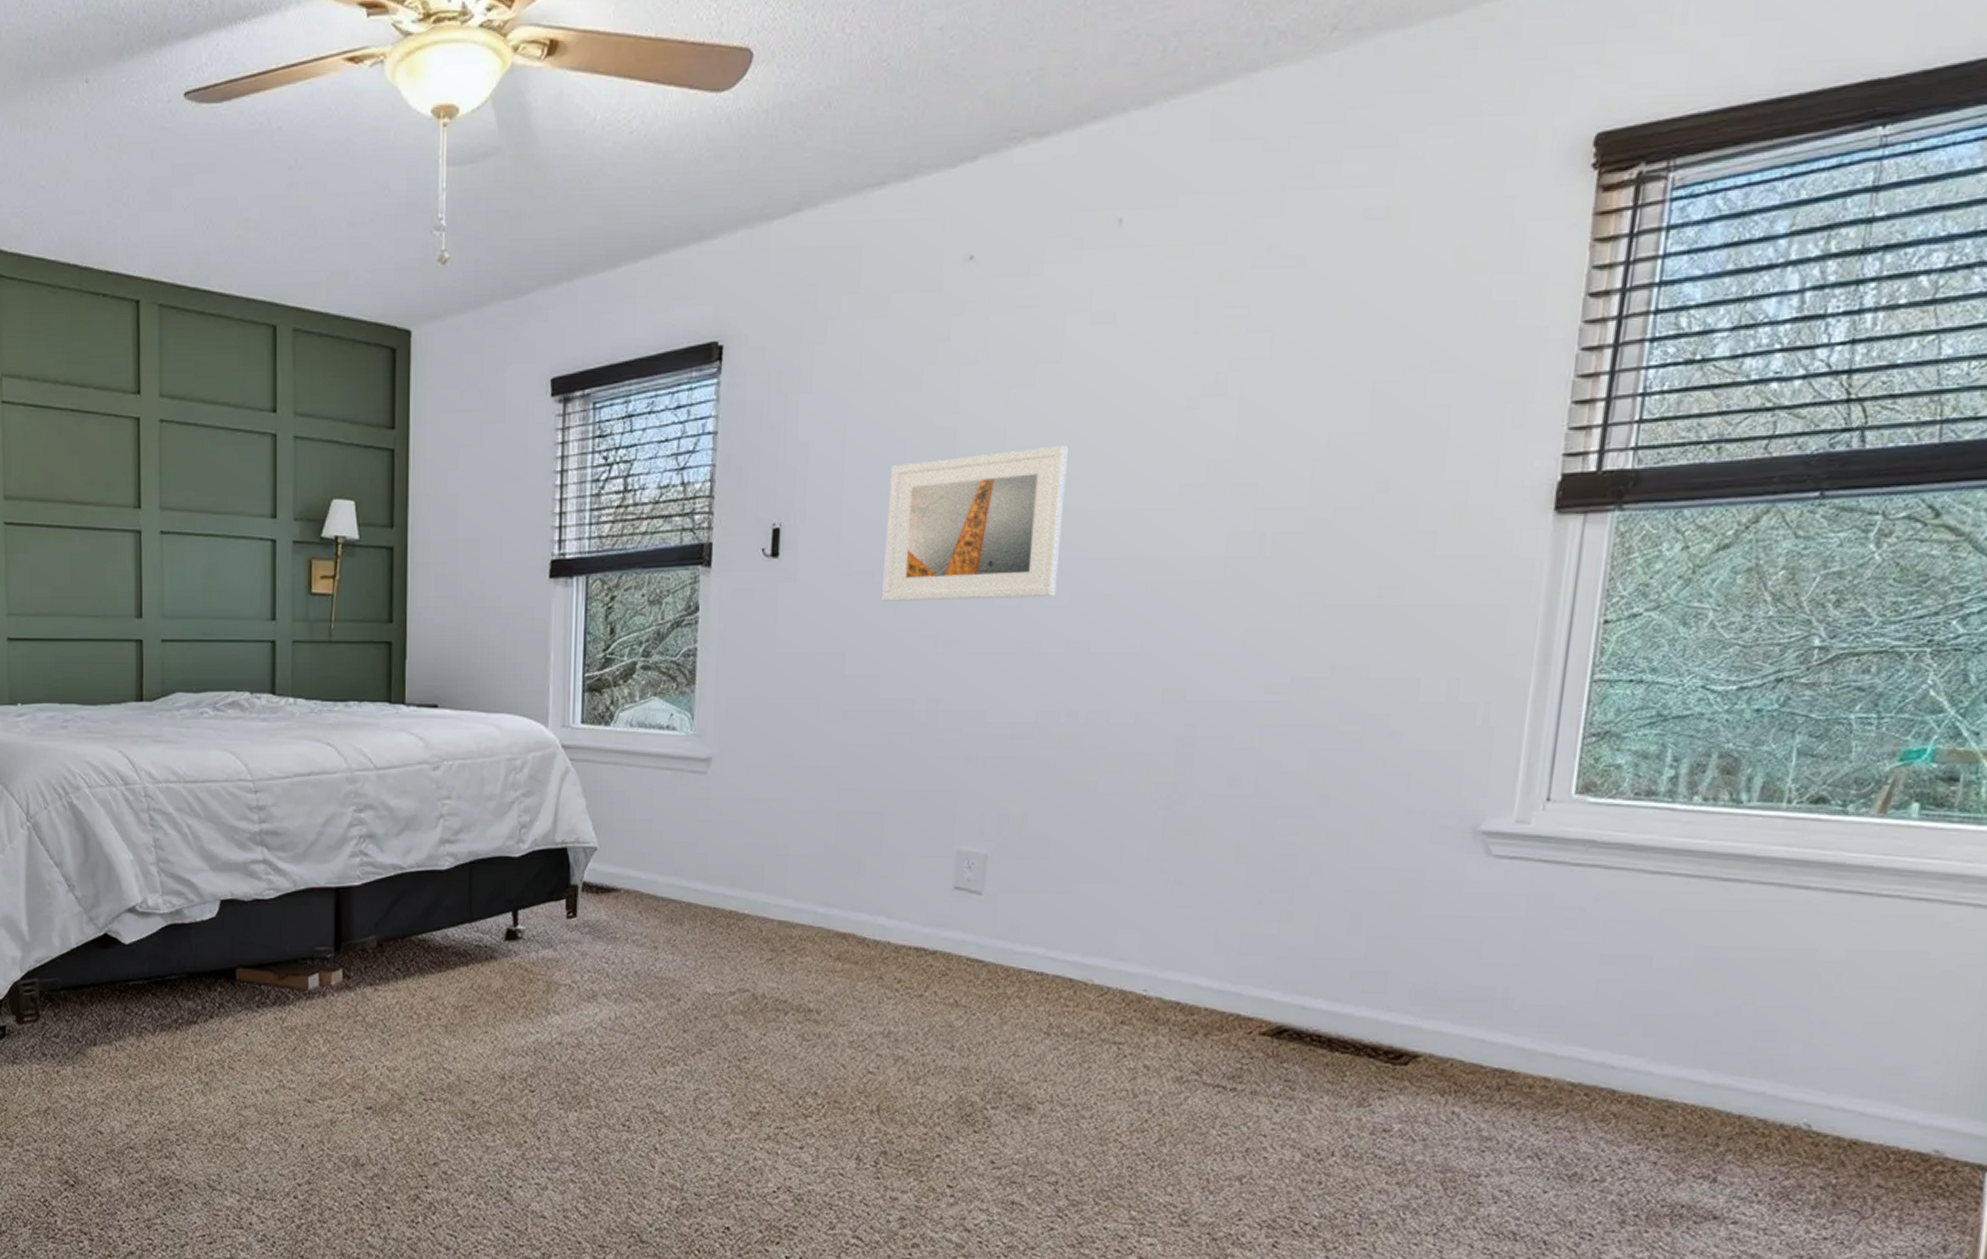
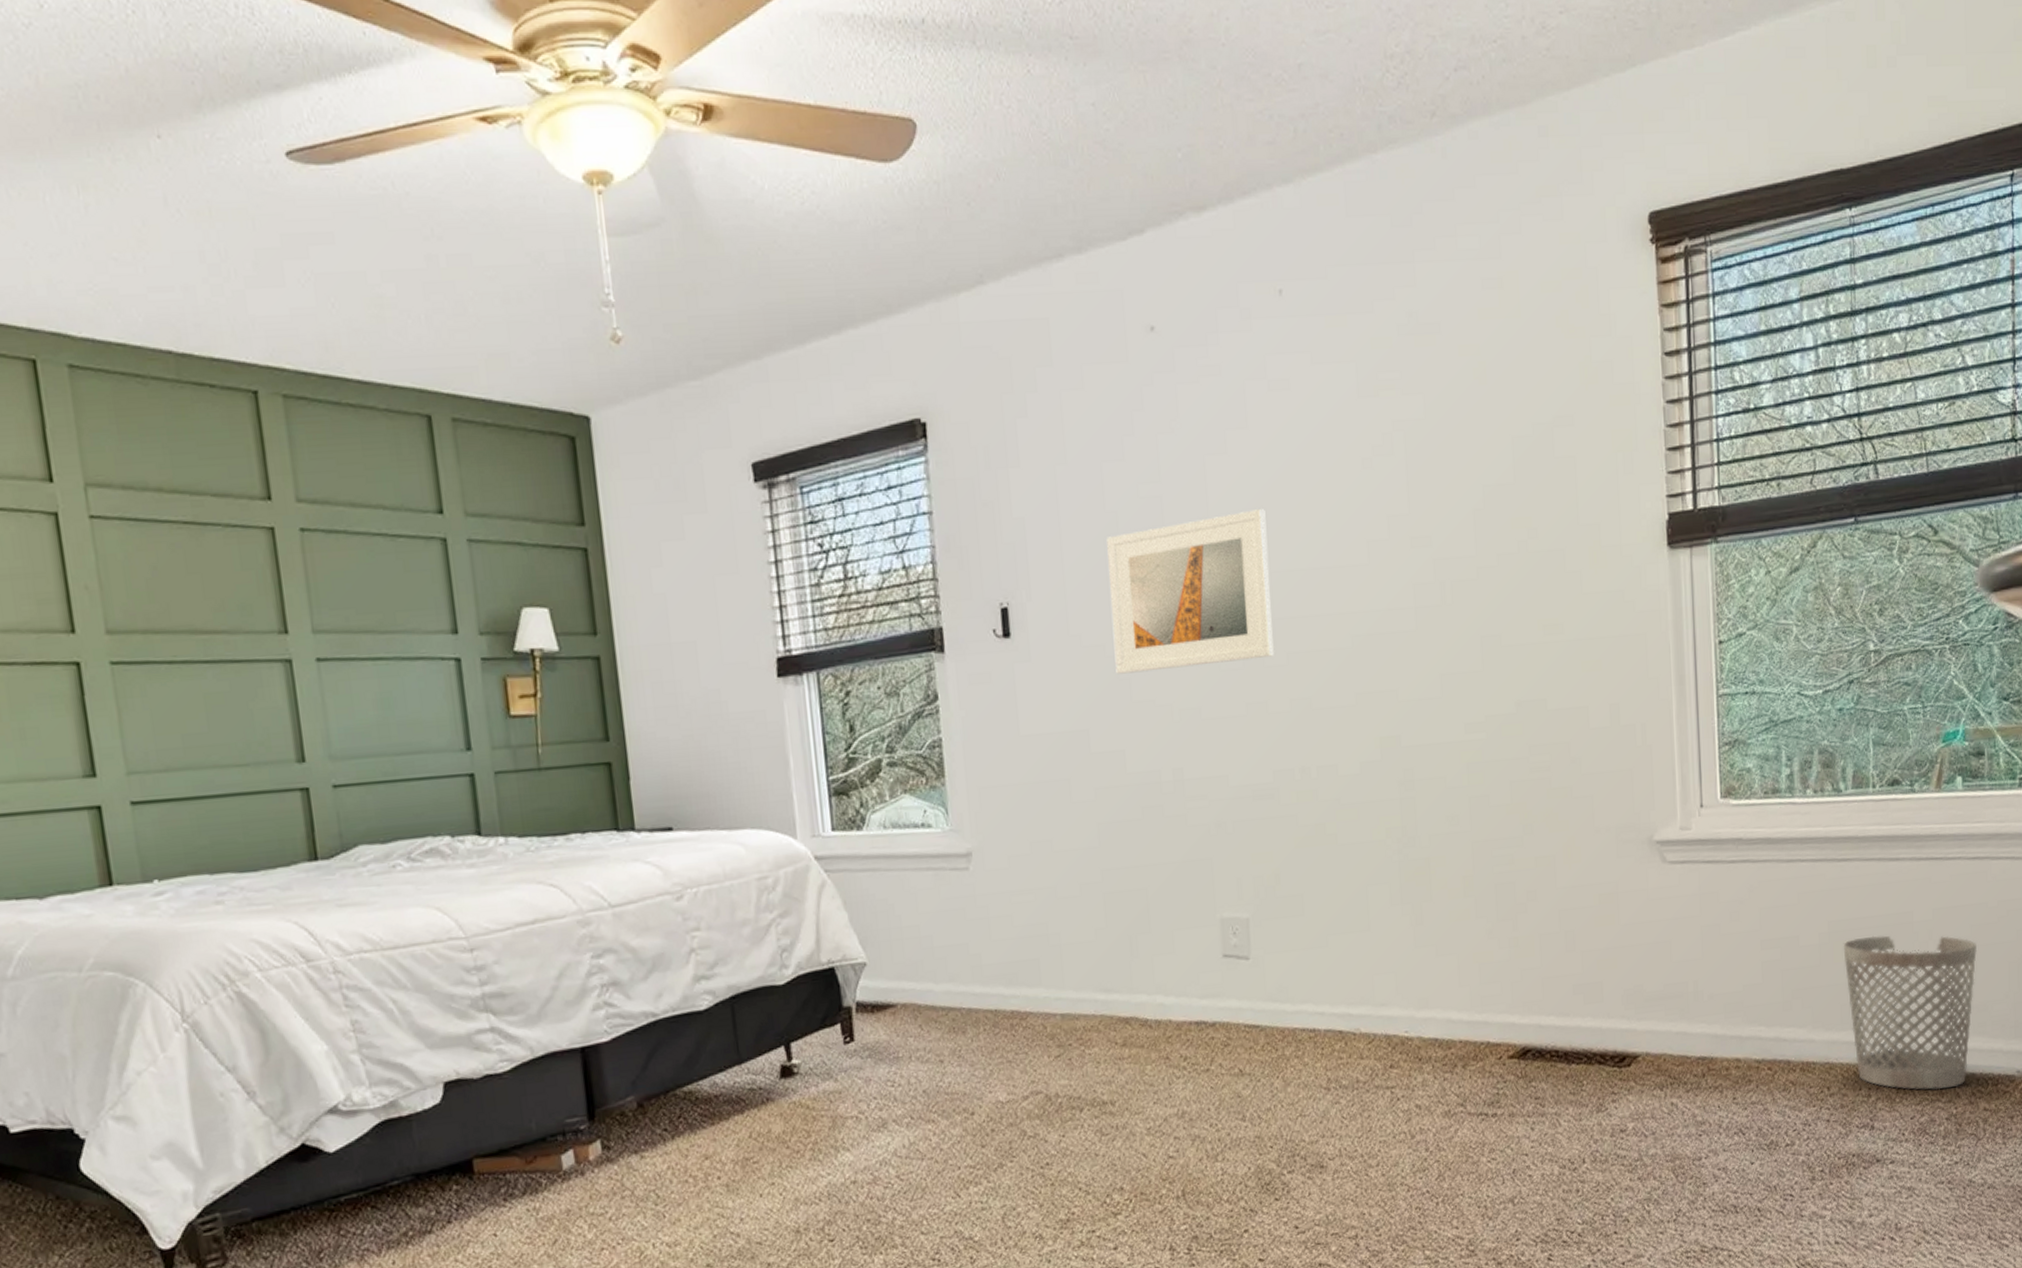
wastebasket: none [1705,969,1904,1154] -> present [1843,935,1977,1090]

